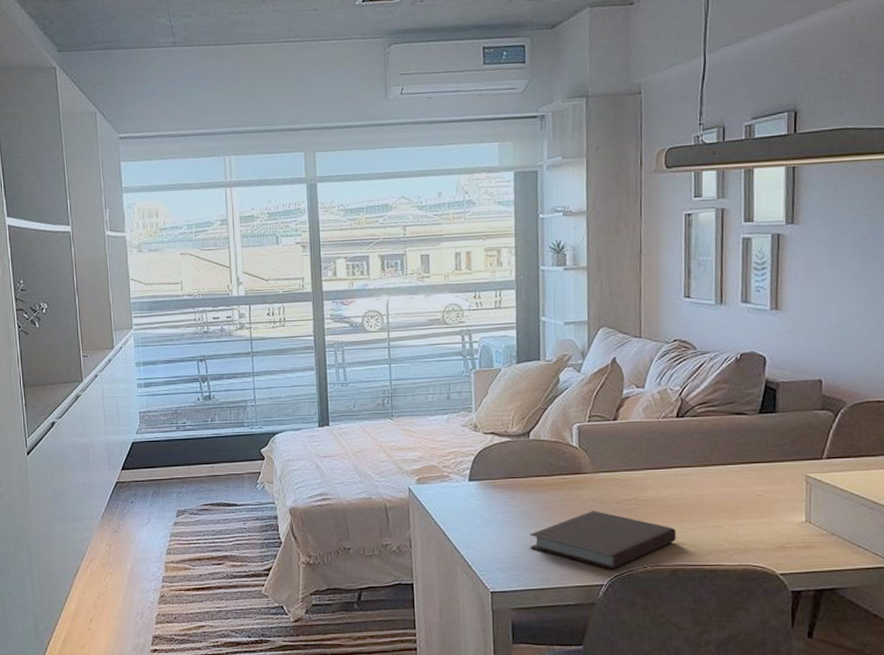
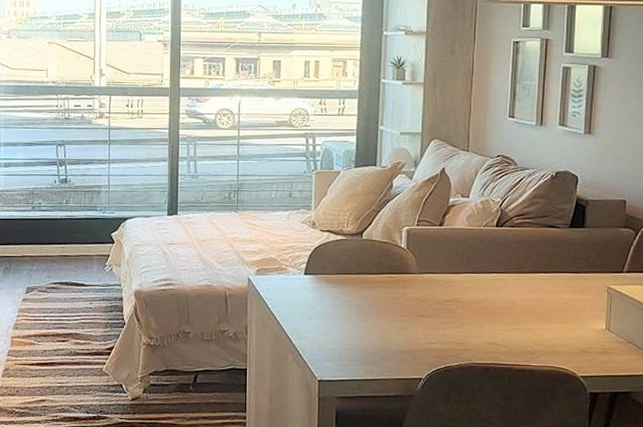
notebook: present [529,511,676,570] -> none [357,309,490,365]

